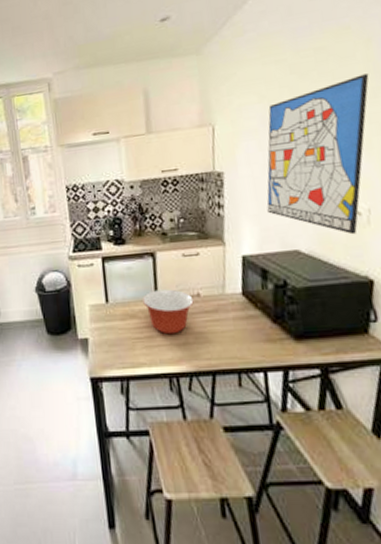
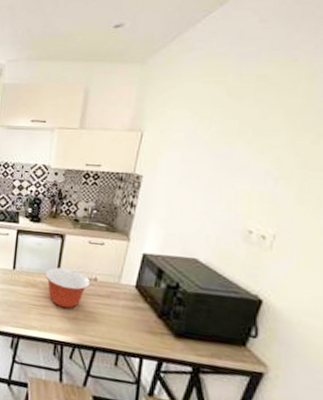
wall art: present [267,73,369,235] -> none [176,108,306,256]

